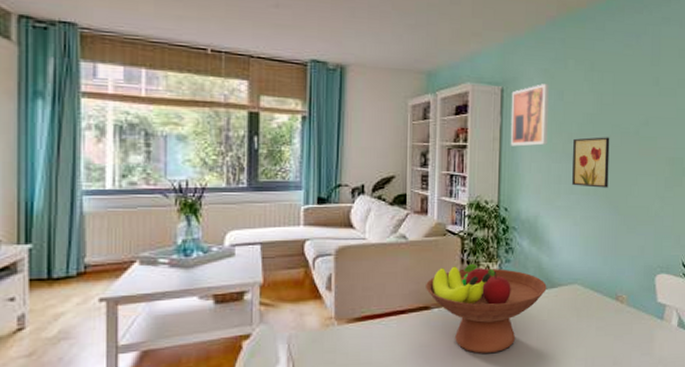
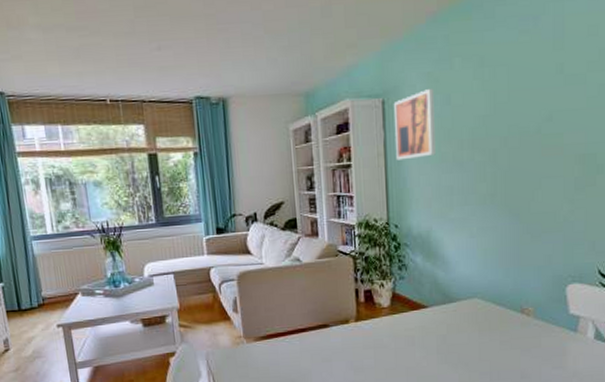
fruit bowl: present [426,263,547,354] -> none [323,281,444,368]
wall art: present [572,137,610,188] -> none [465,139,507,196]

